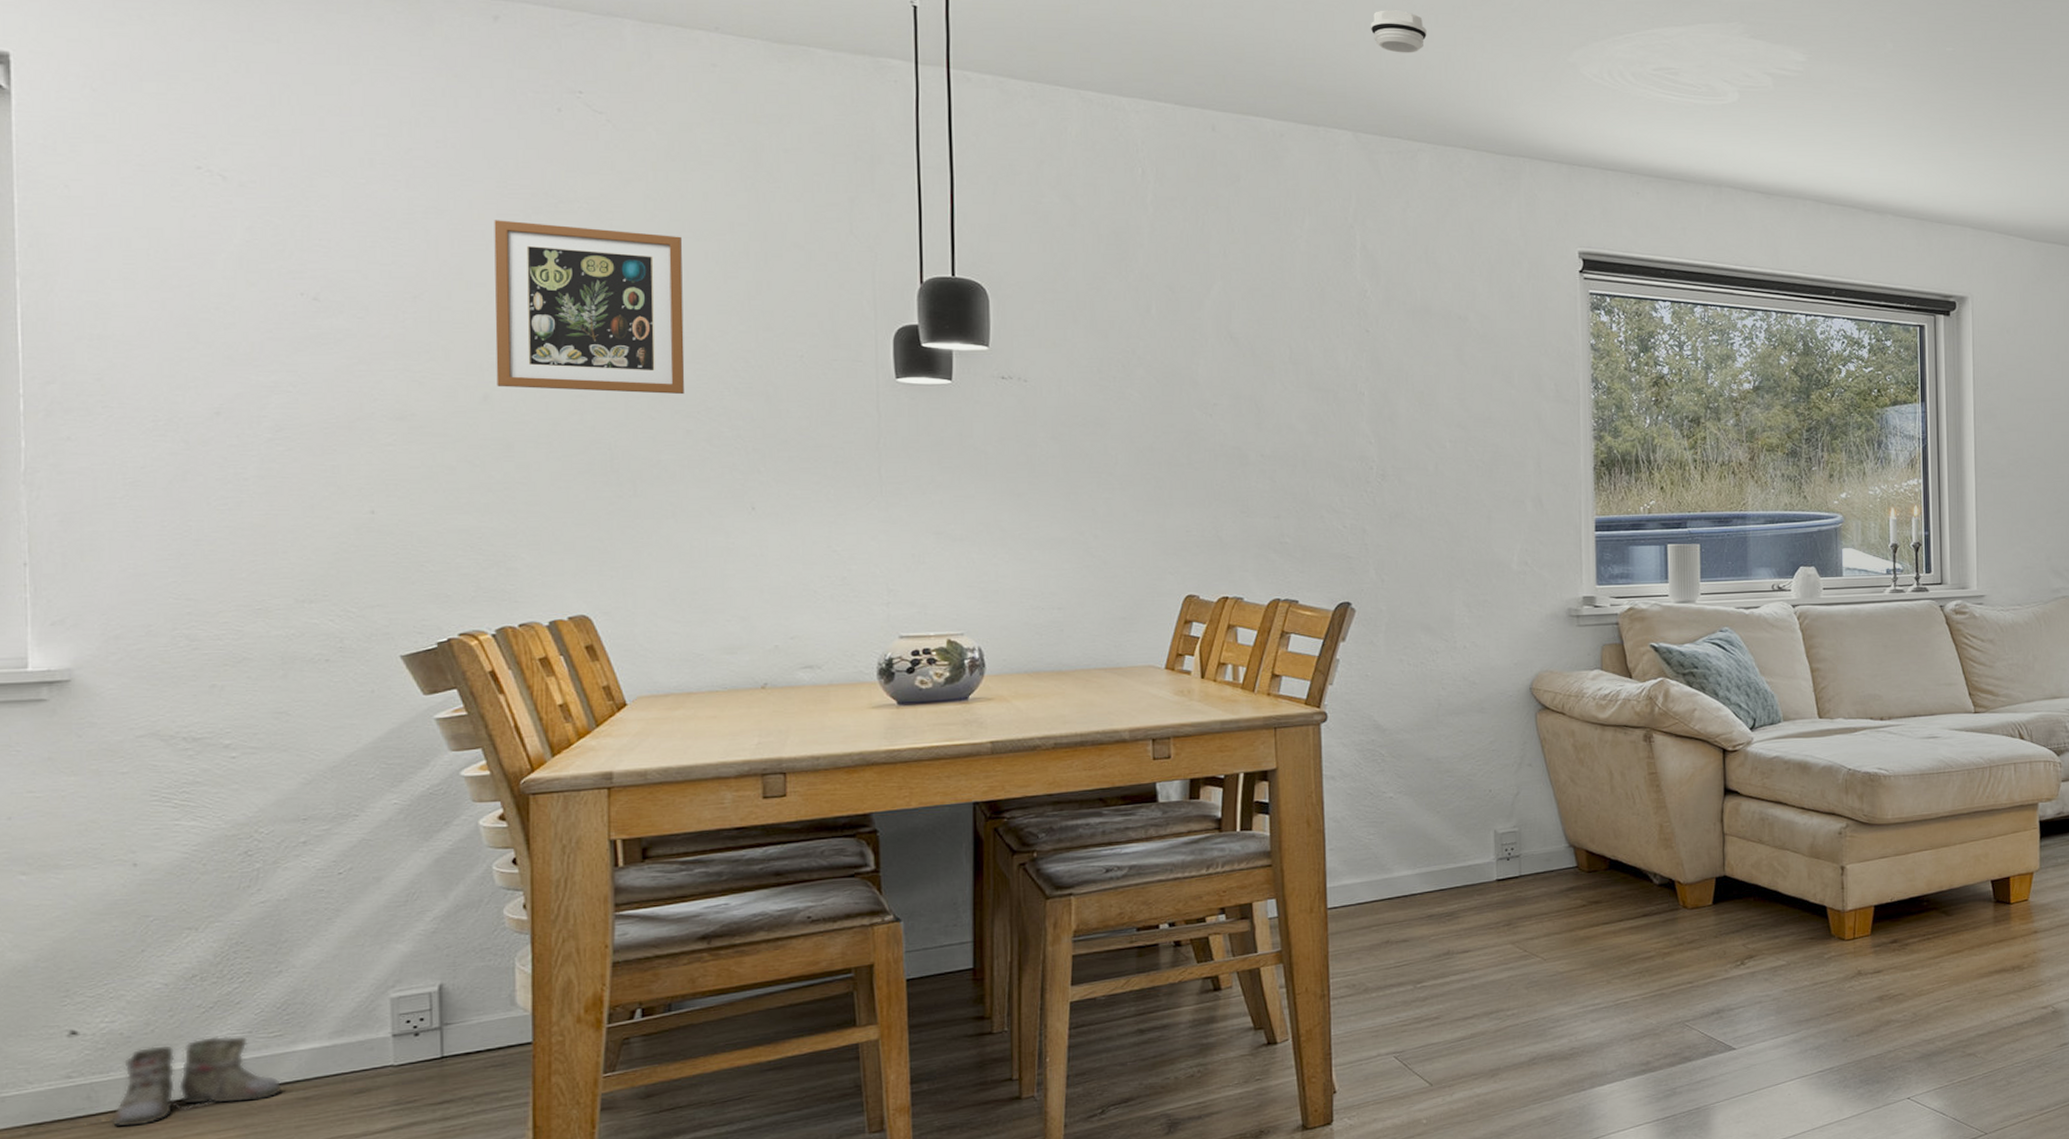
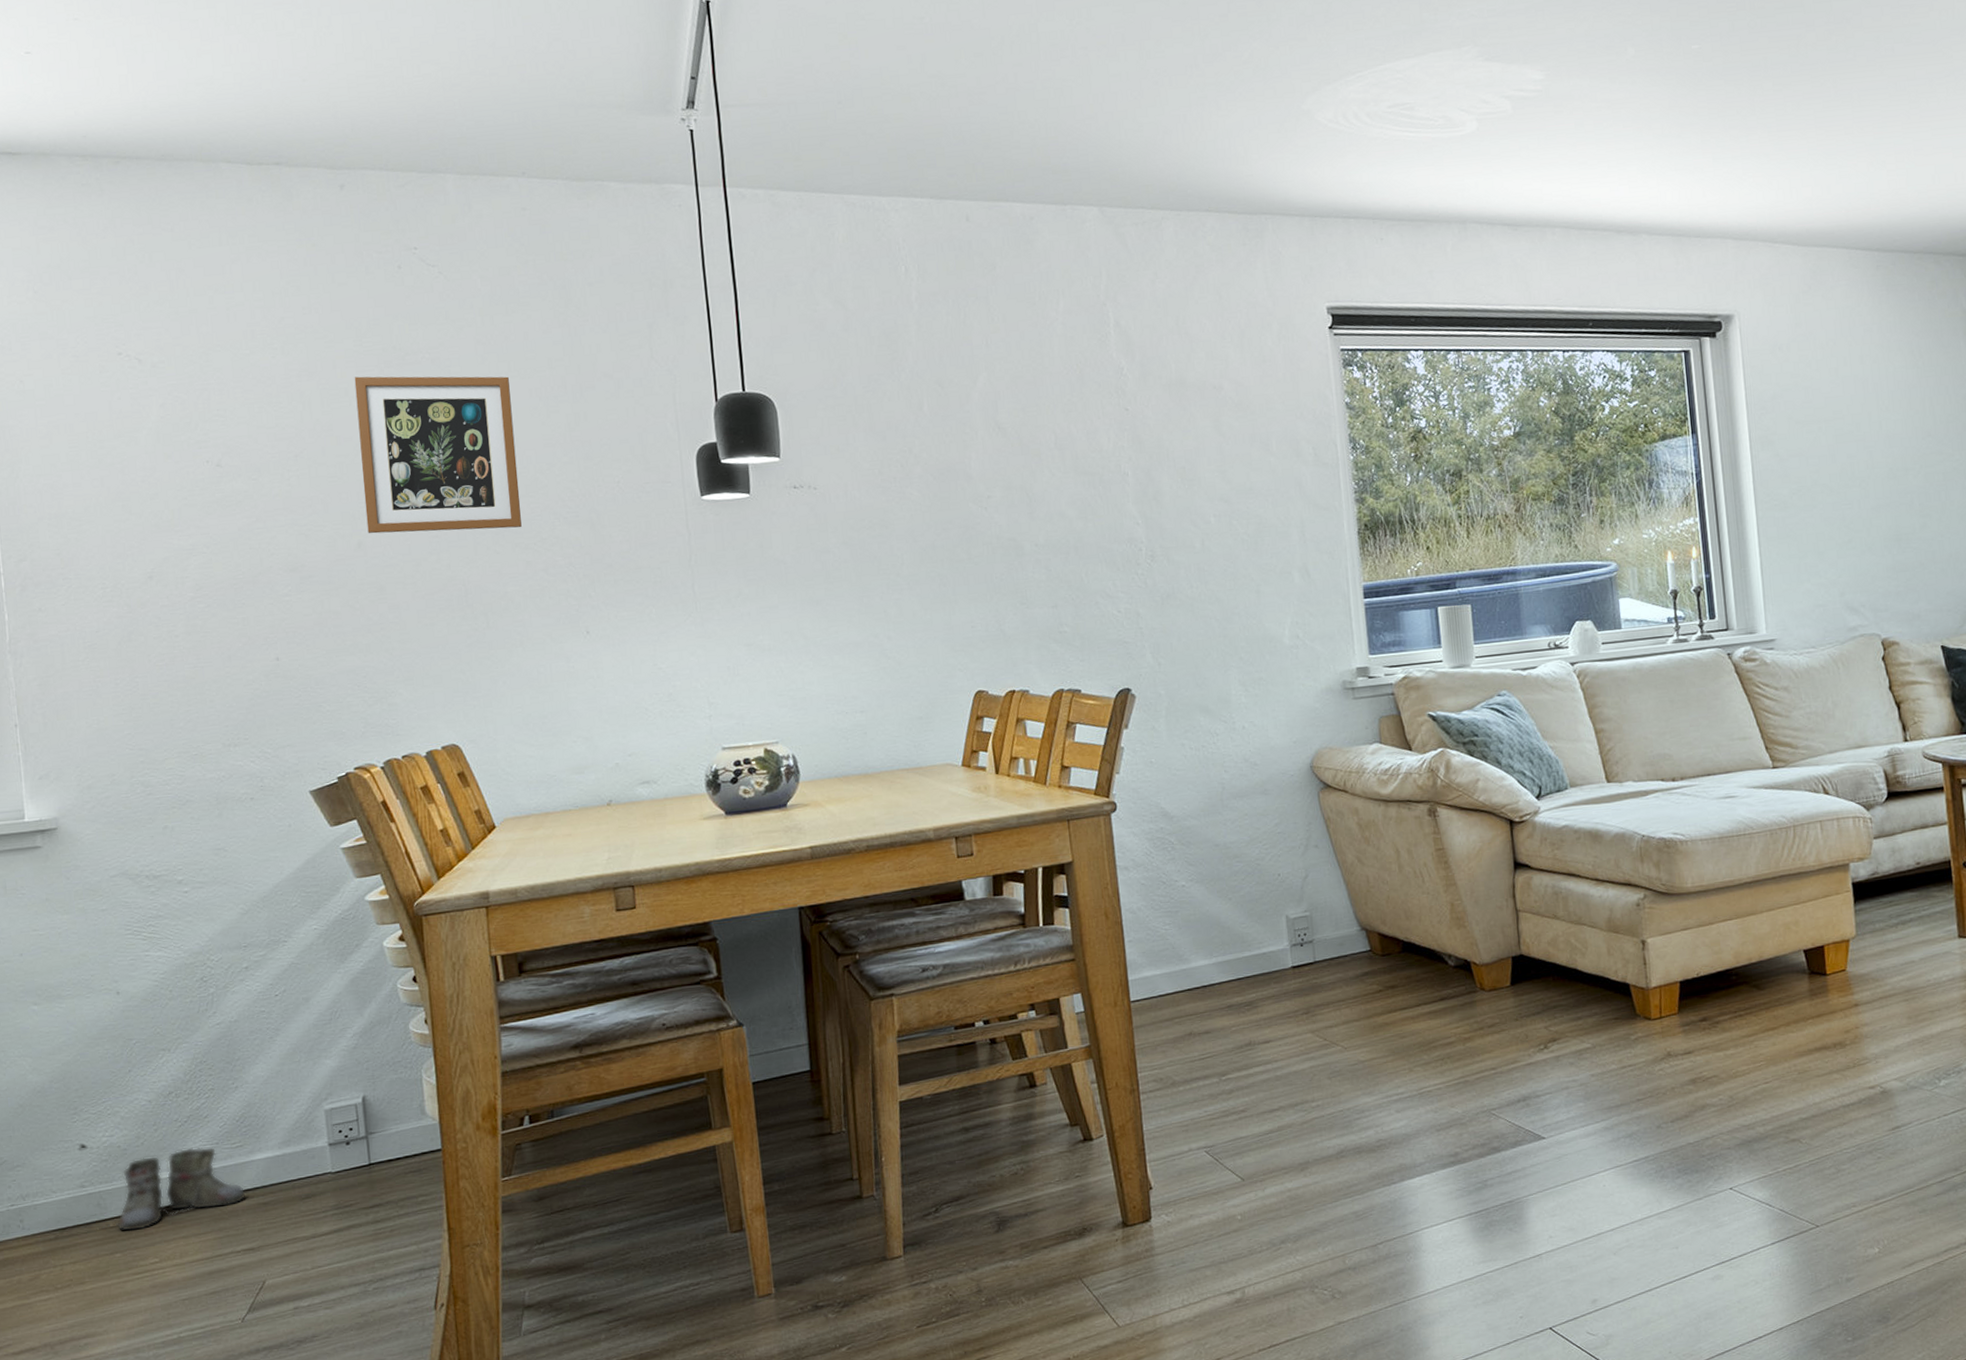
smoke detector: present [1370,10,1427,53] -> none [1107,76,1162,121]

